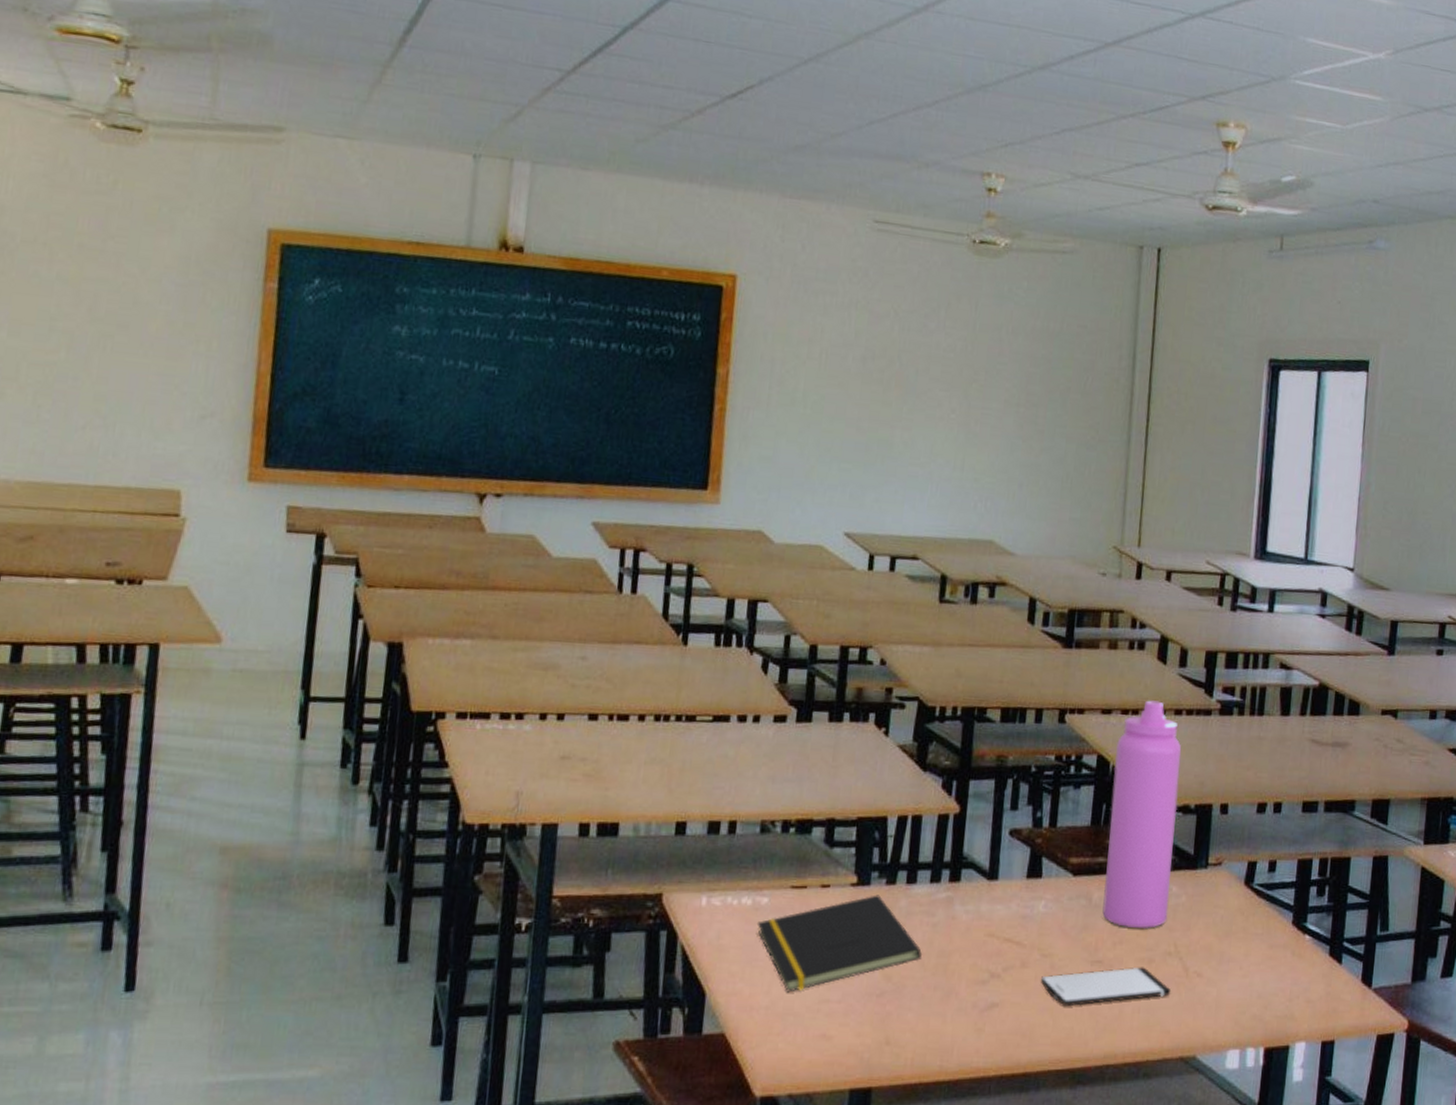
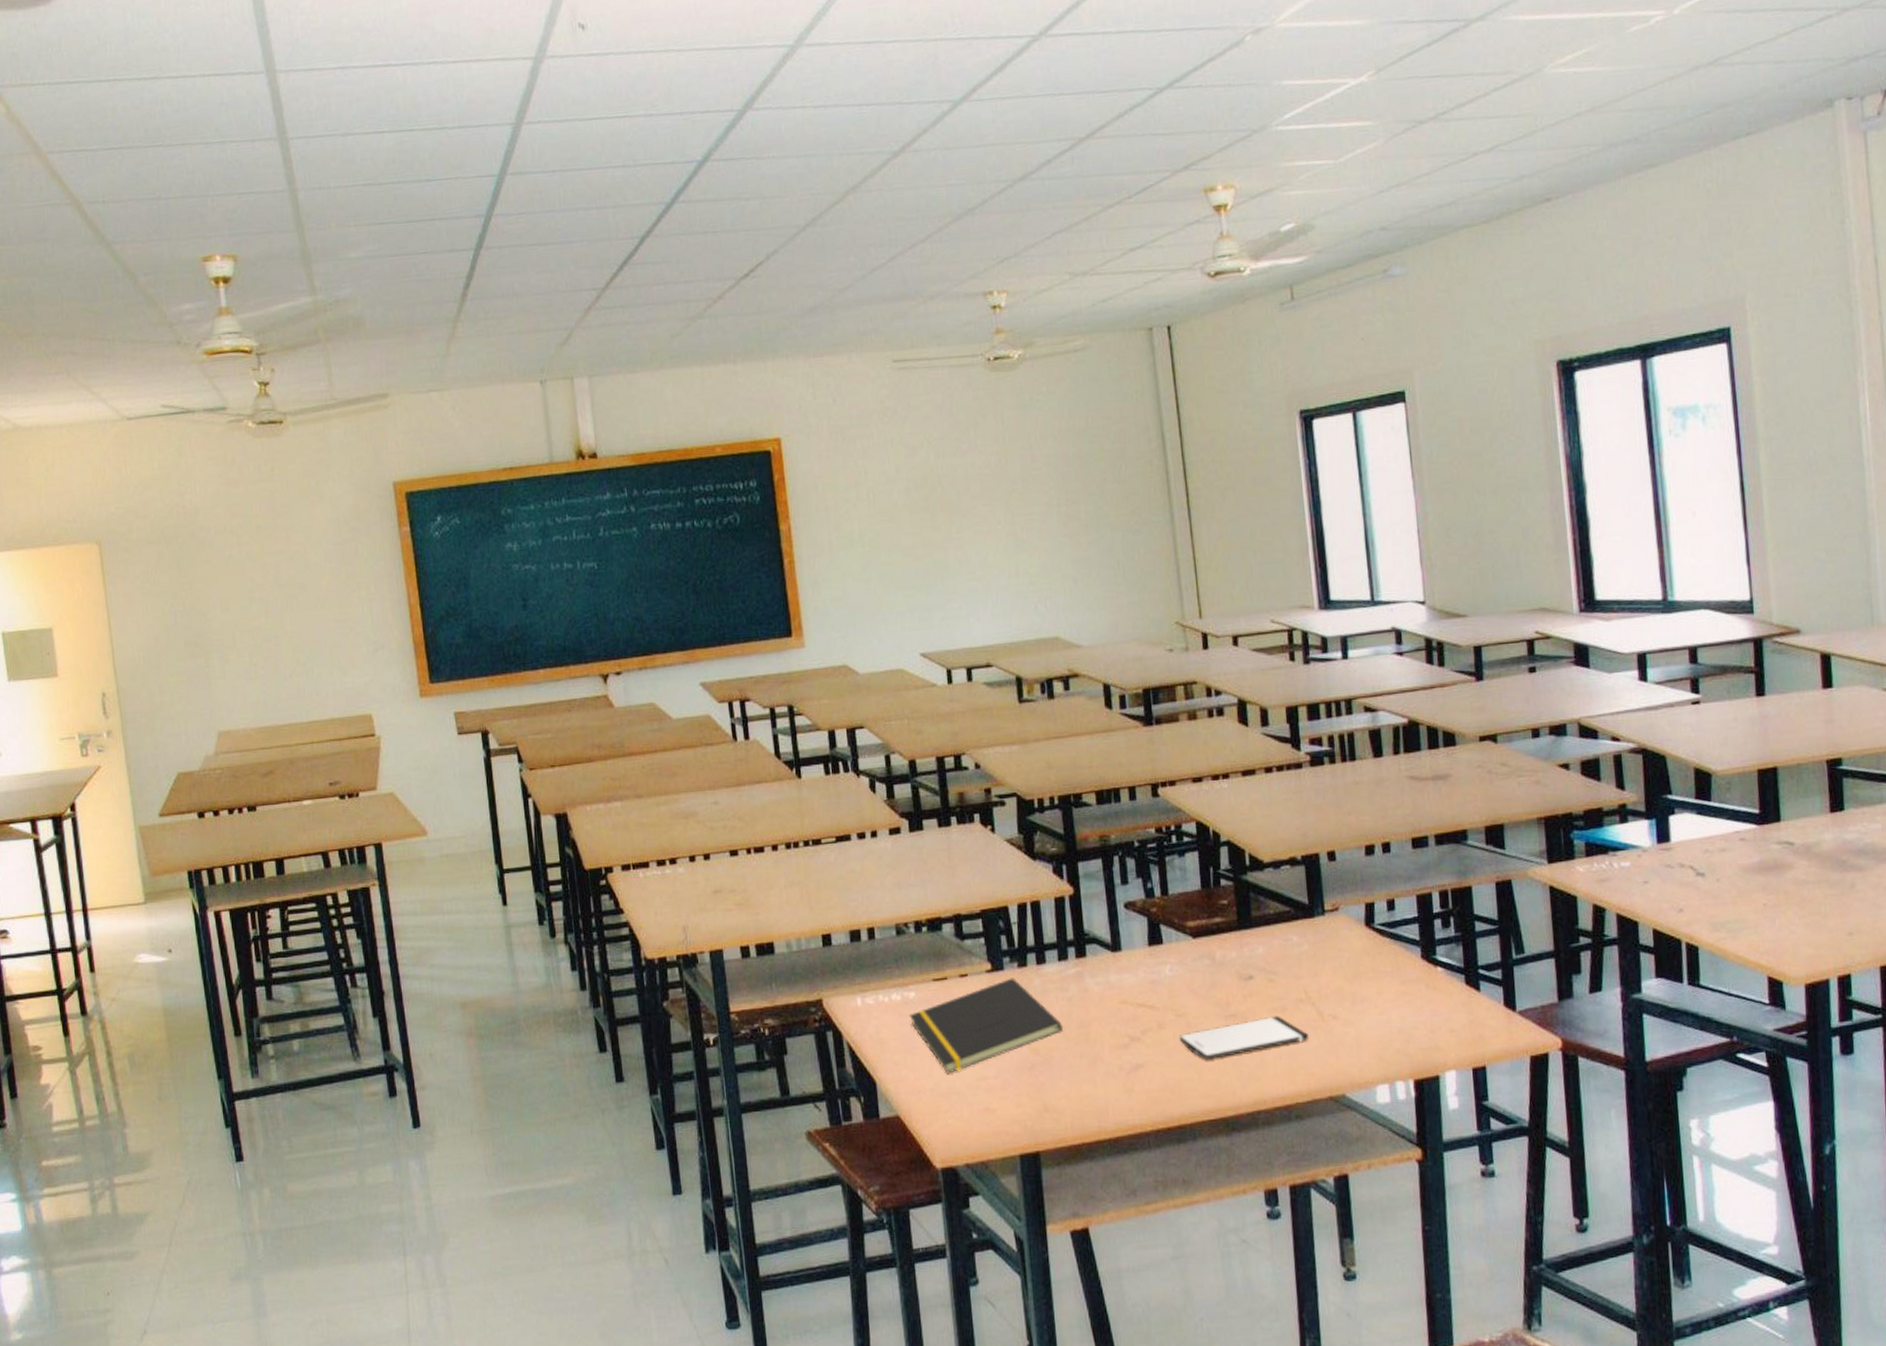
water bottle: present [1102,700,1182,930] -> none [1212,762,1293,981]

